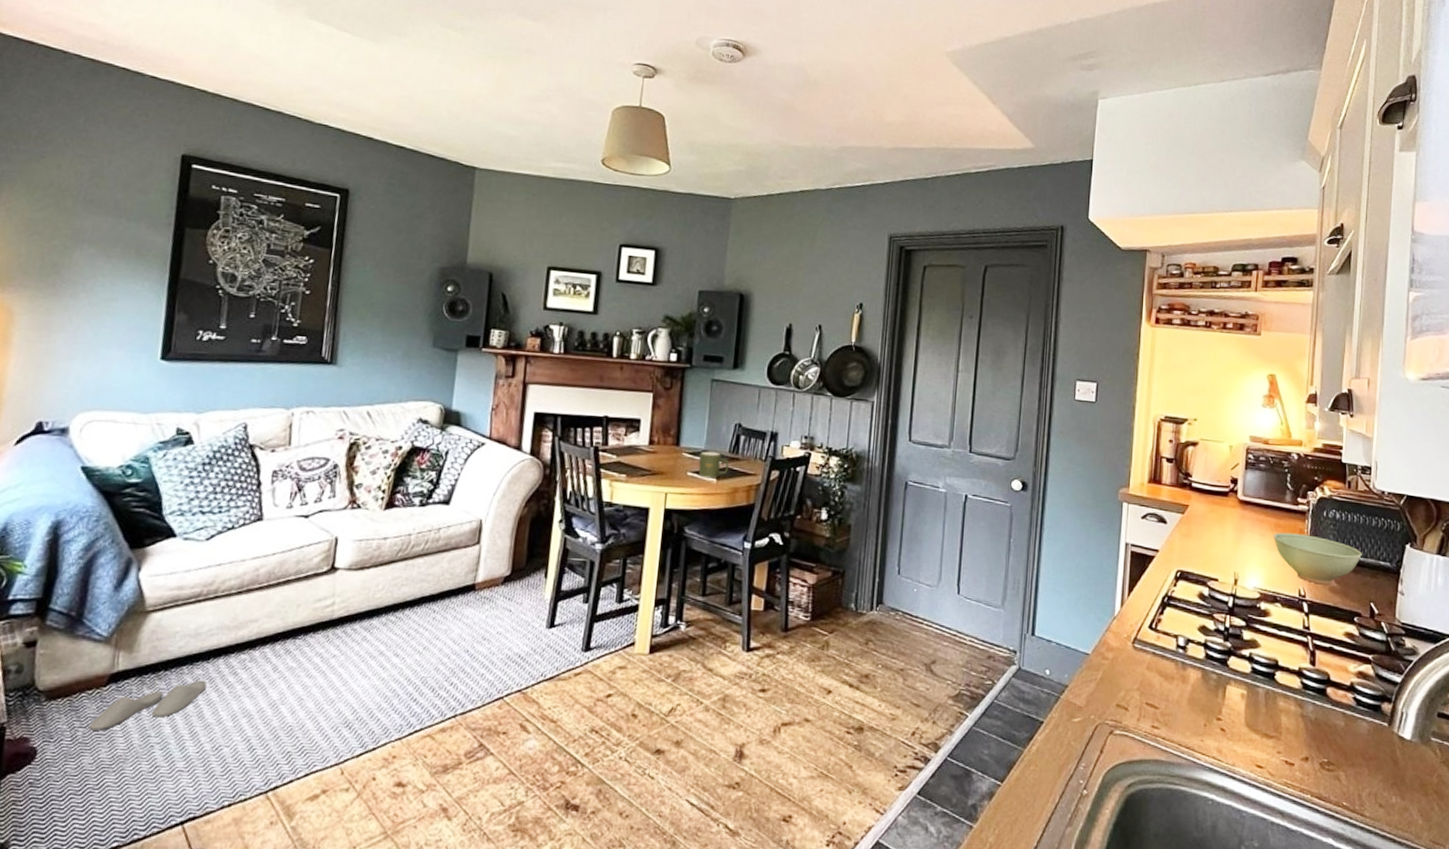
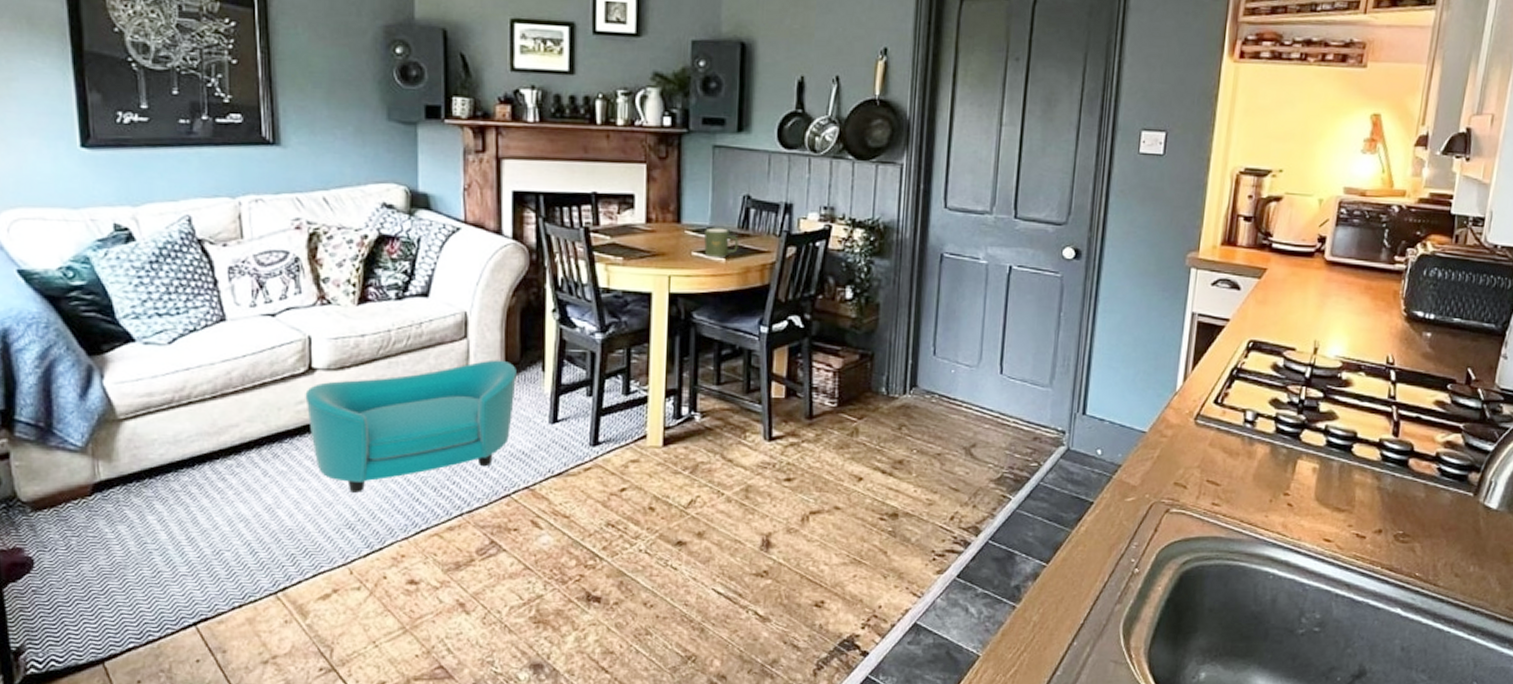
slippers: present [88,680,207,731] -> none [81,486,195,539]
dog bed: none [323,565,521,691] -> present [305,359,516,493]
bowl: present [1273,532,1362,585] -> none [1362,295,1464,351]

